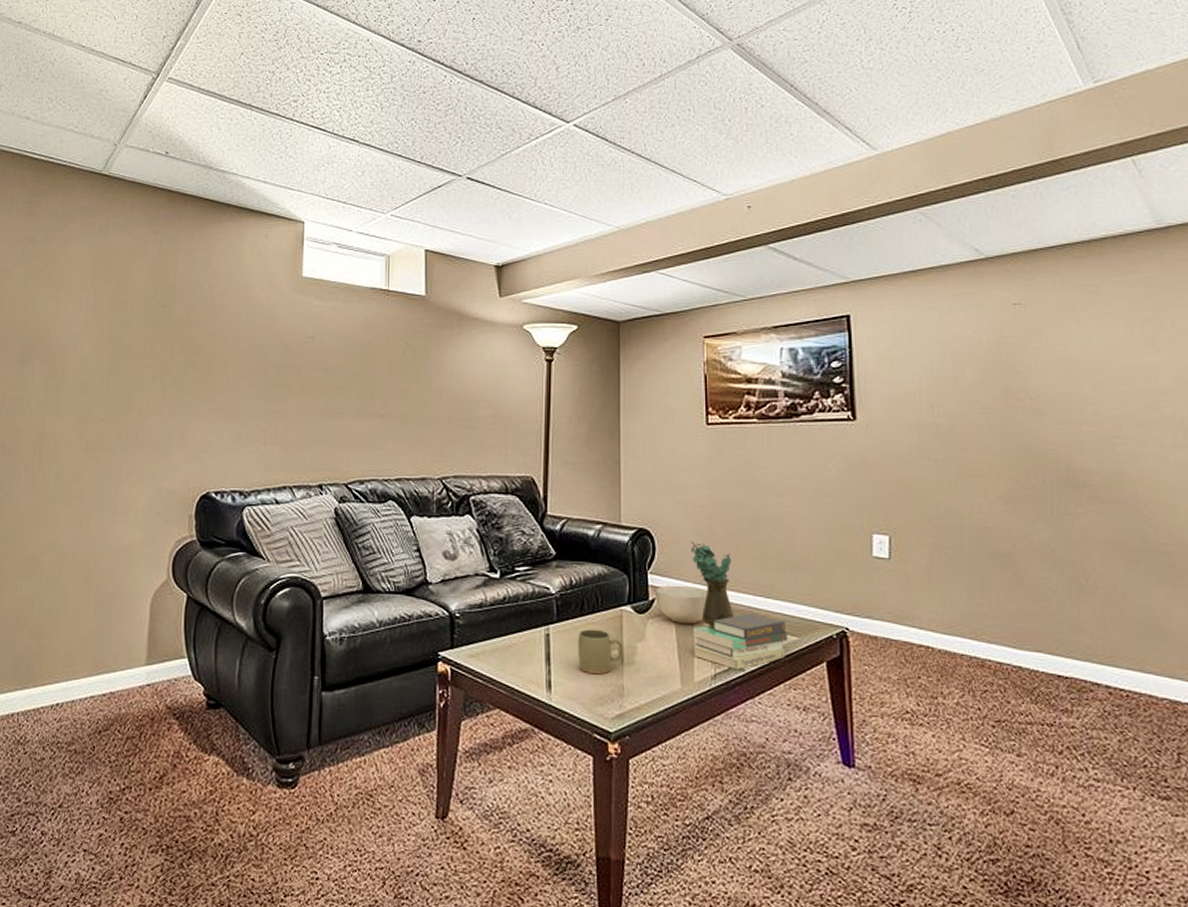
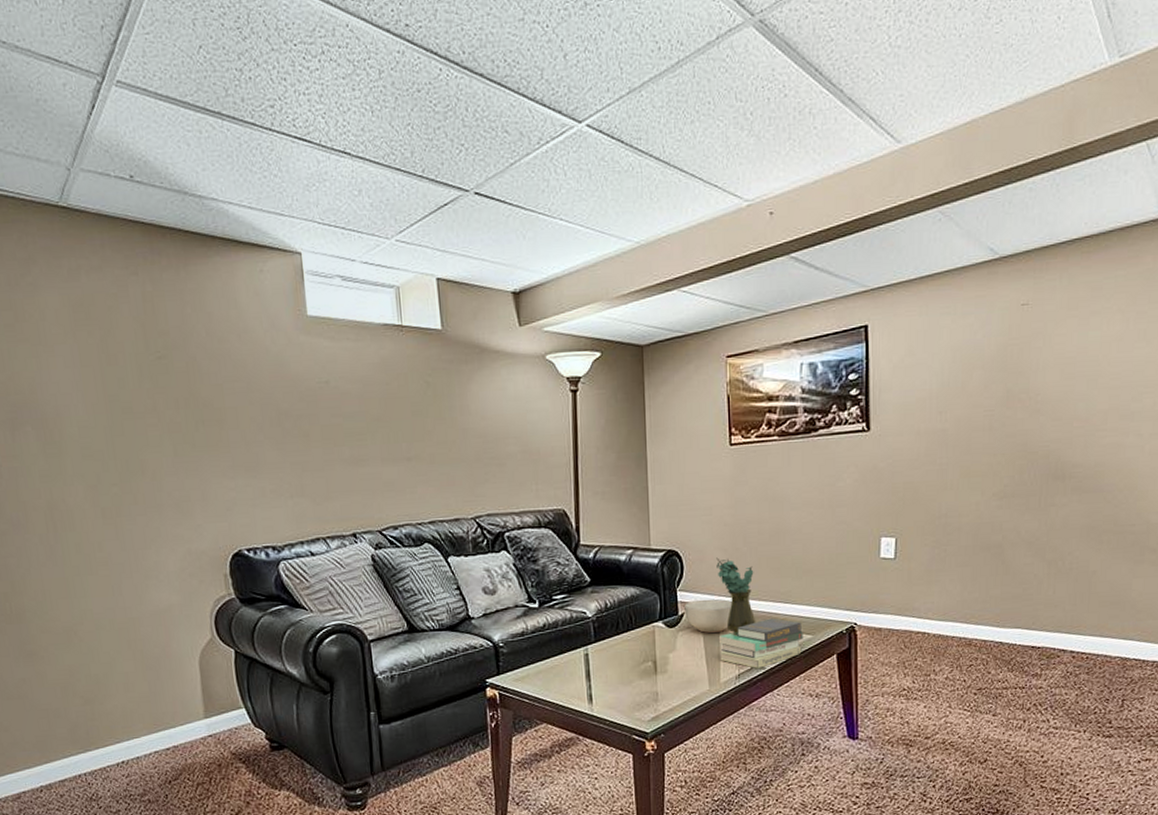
mug: present [578,629,624,675] -> none [615,645,658,685]

